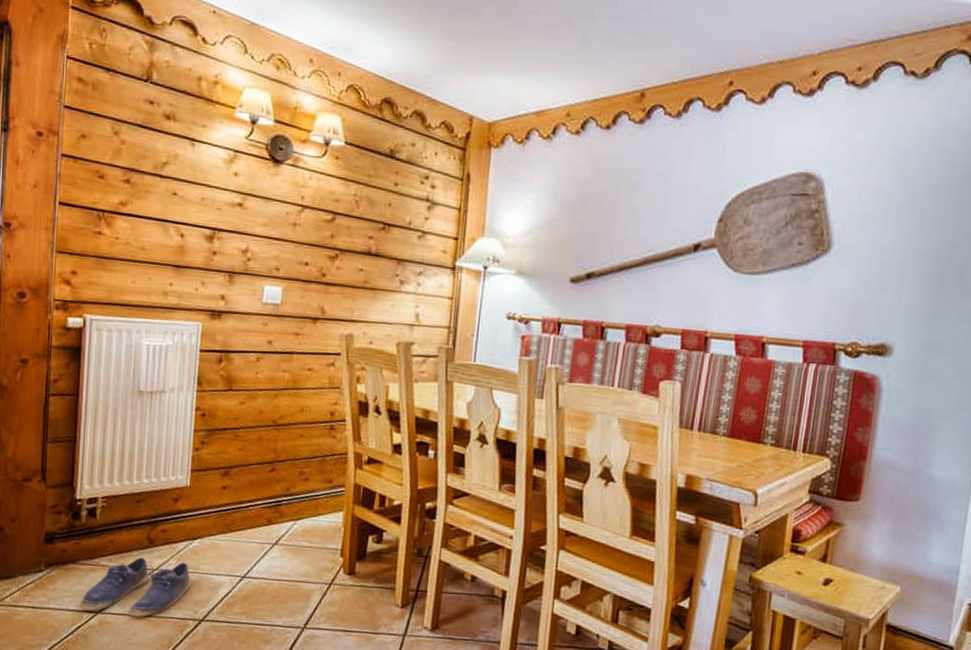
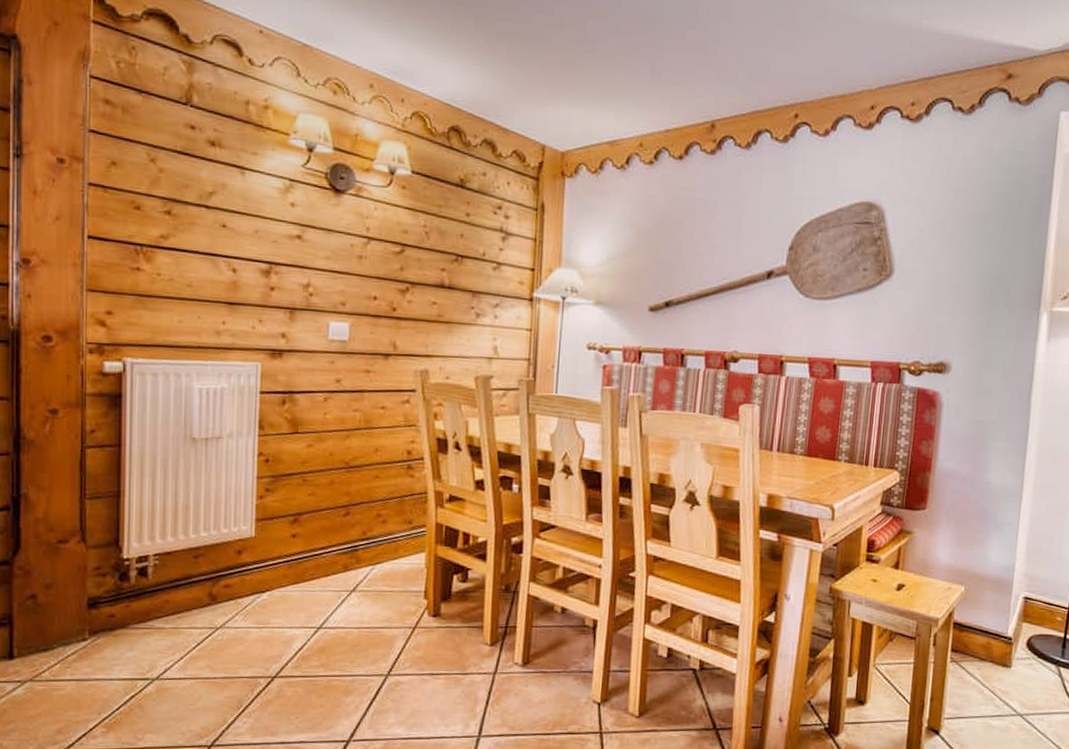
shoe: present [81,557,191,617] -> none [134,616,260,680]

